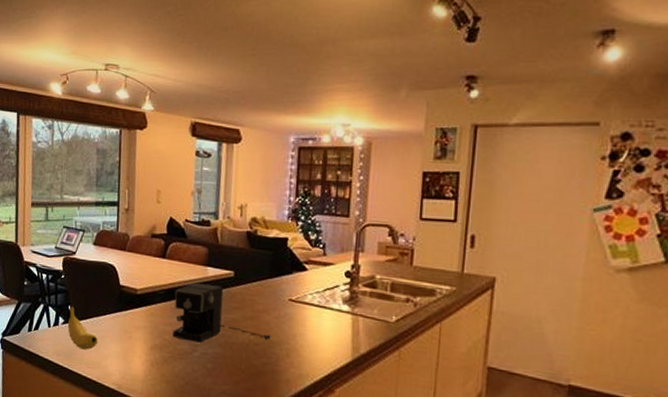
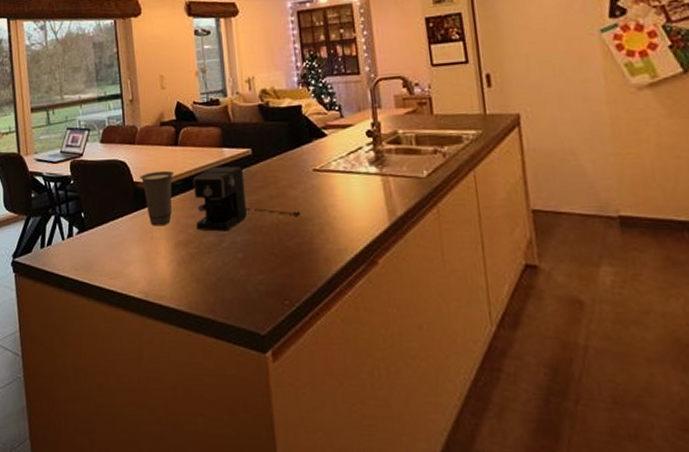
fruit: present [67,305,98,350] -> none [82,212,117,259]
cup: none [126,278,159,329] -> present [140,170,175,226]

